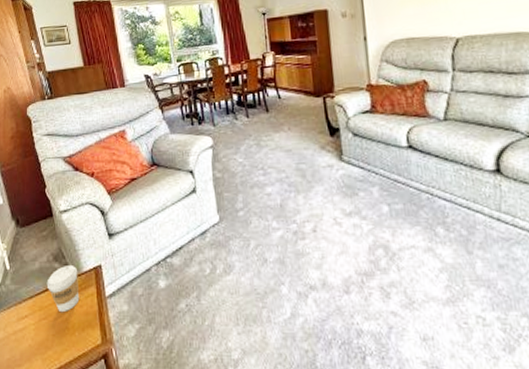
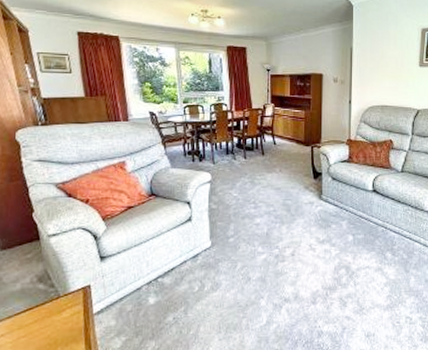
coffee cup: present [46,264,80,313] -> none [28,285,65,330]

